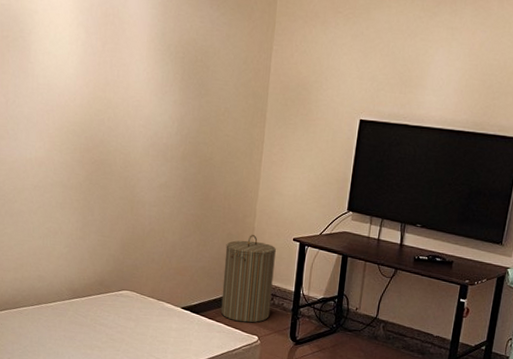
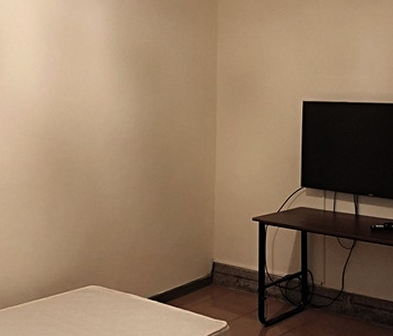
laundry hamper: present [220,234,276,323] -> none [187,217,237,308]

